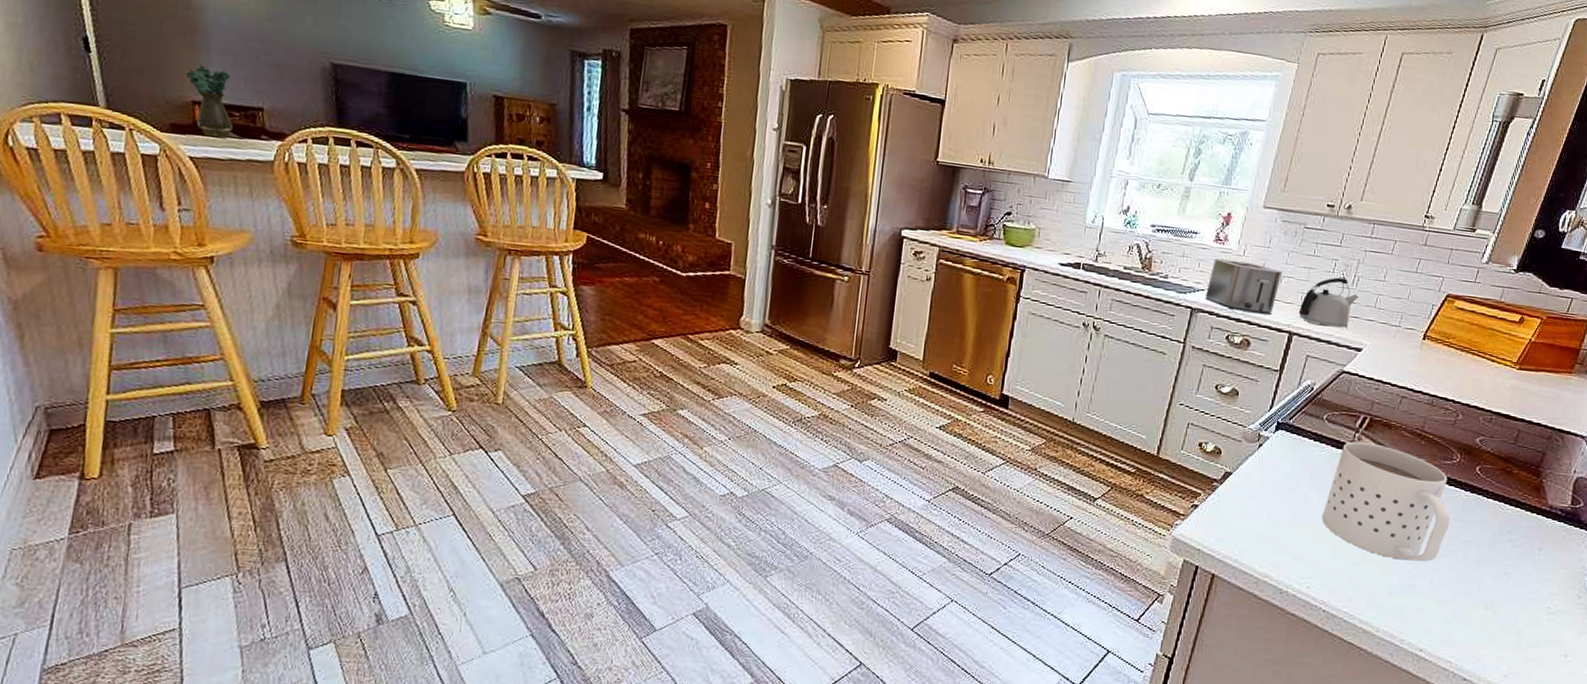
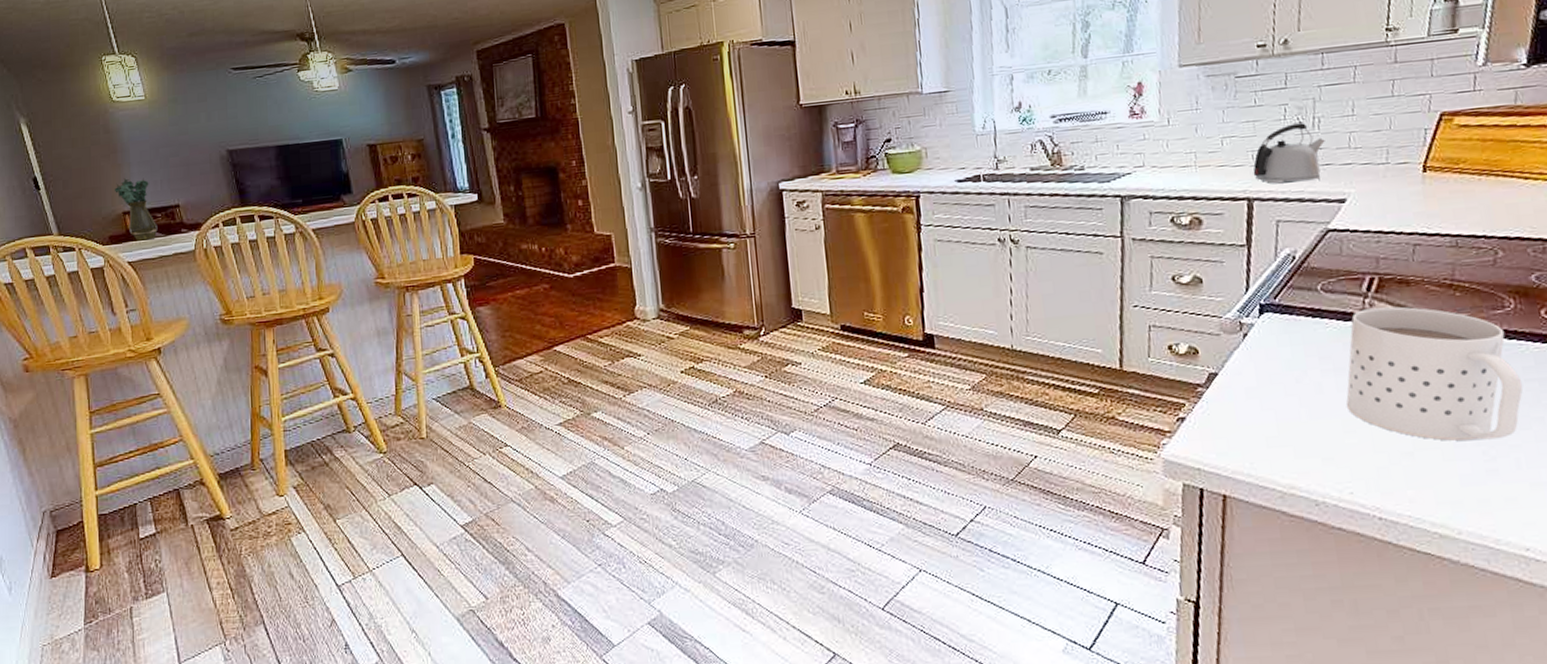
toaster: present [1205,258,1283,315] -> none [1133,130,1222,189]

